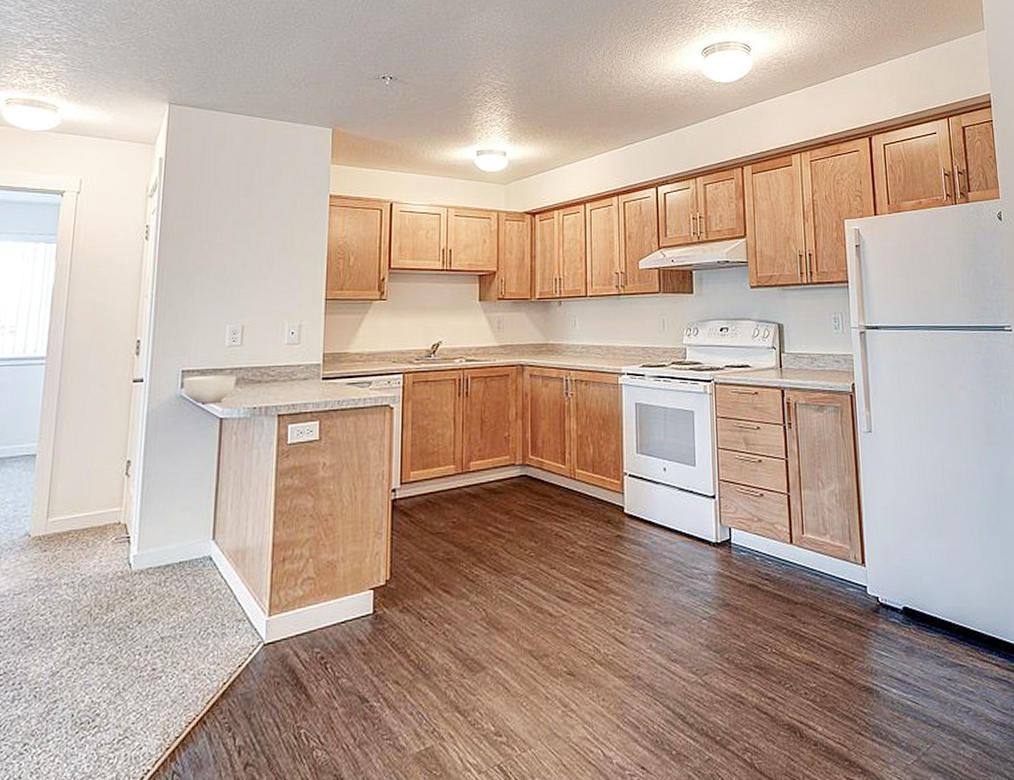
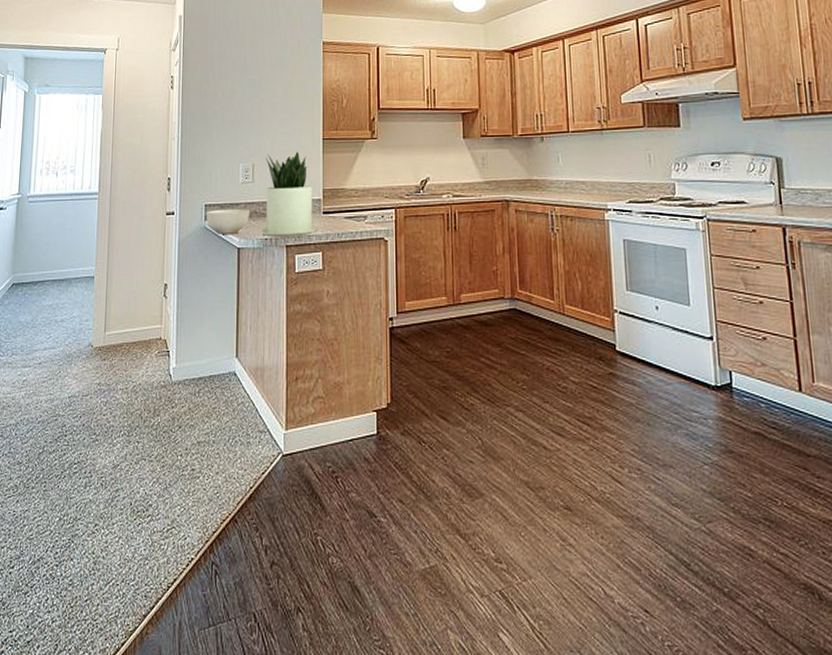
planter: none [248,312,316,406] -> present [260,151,318,237]

